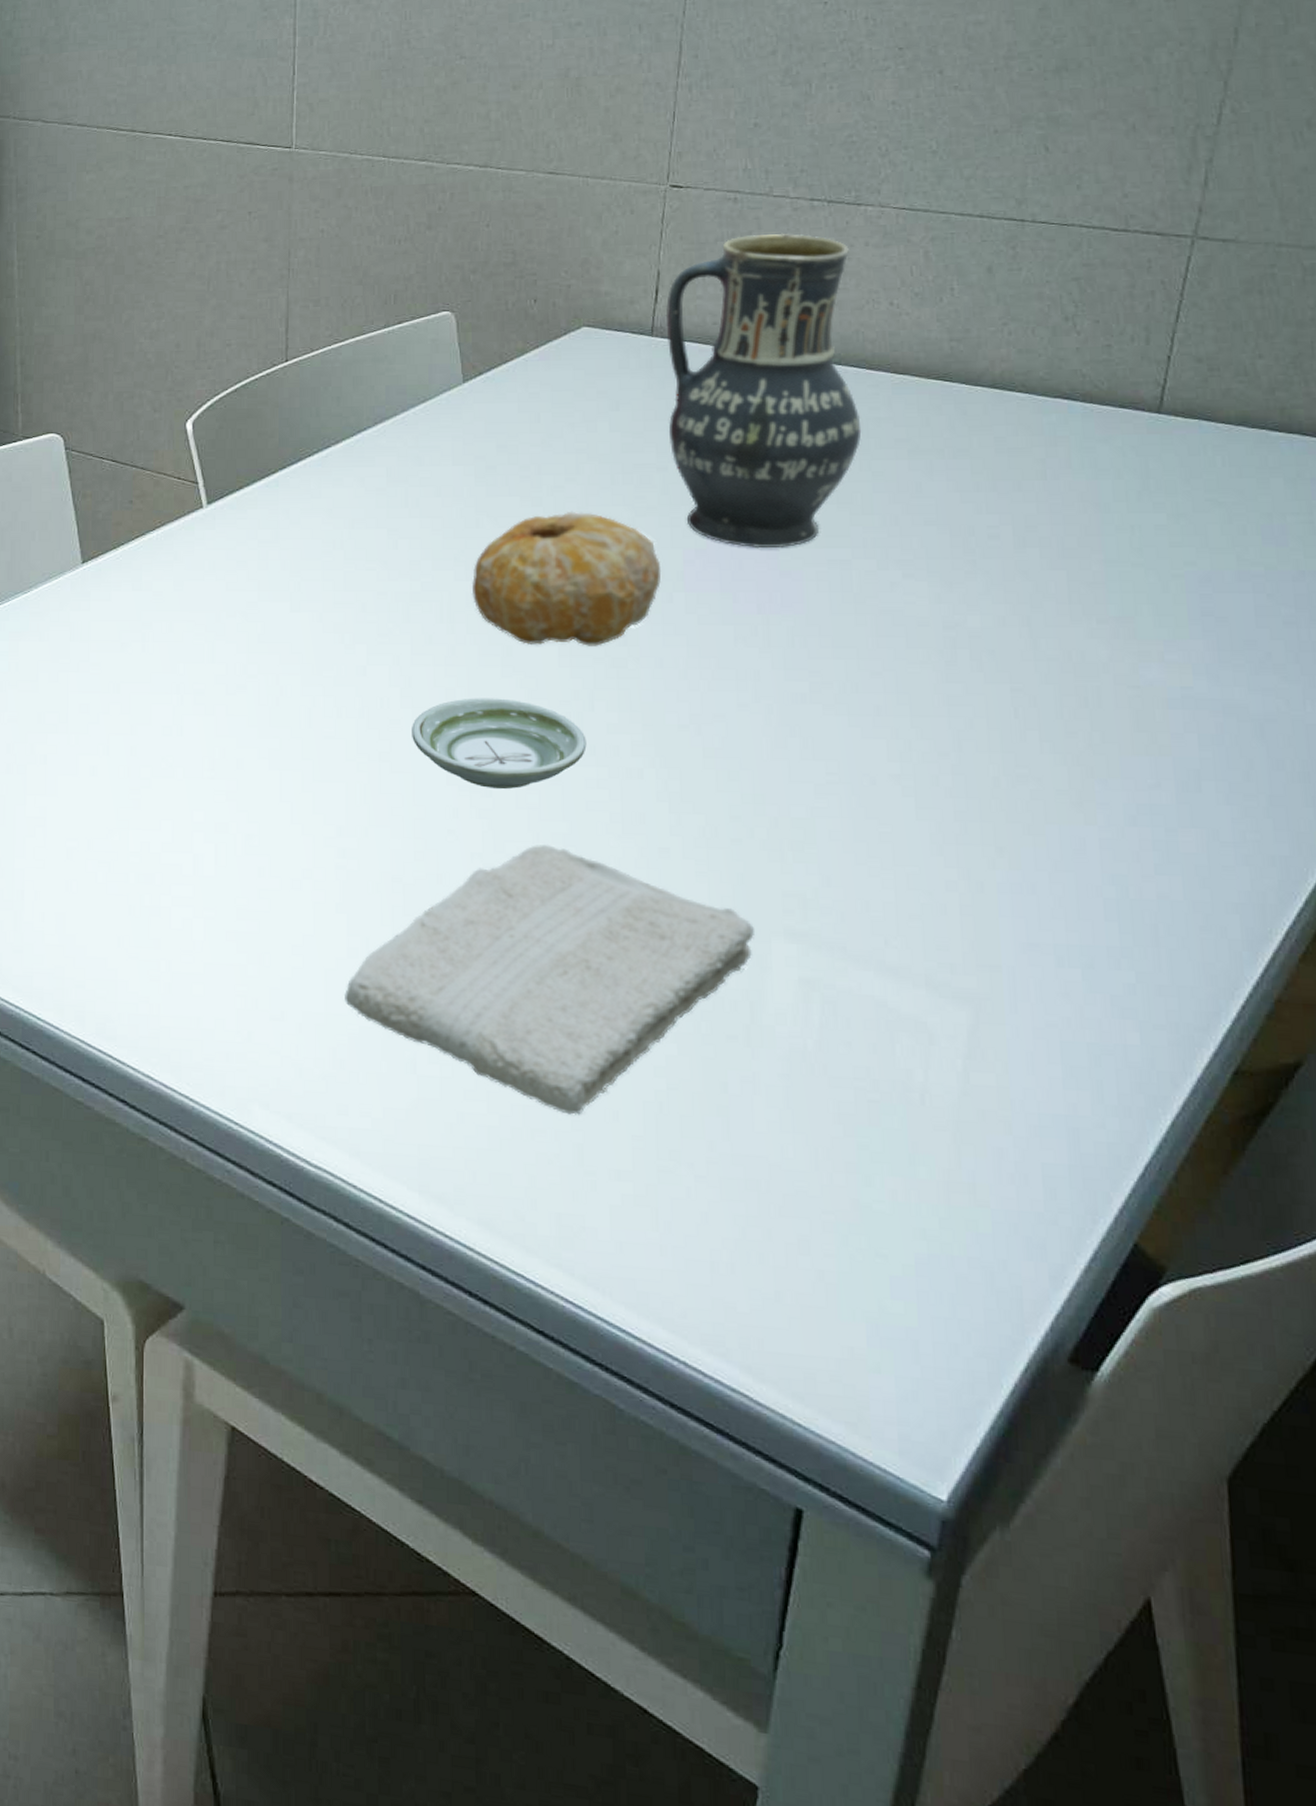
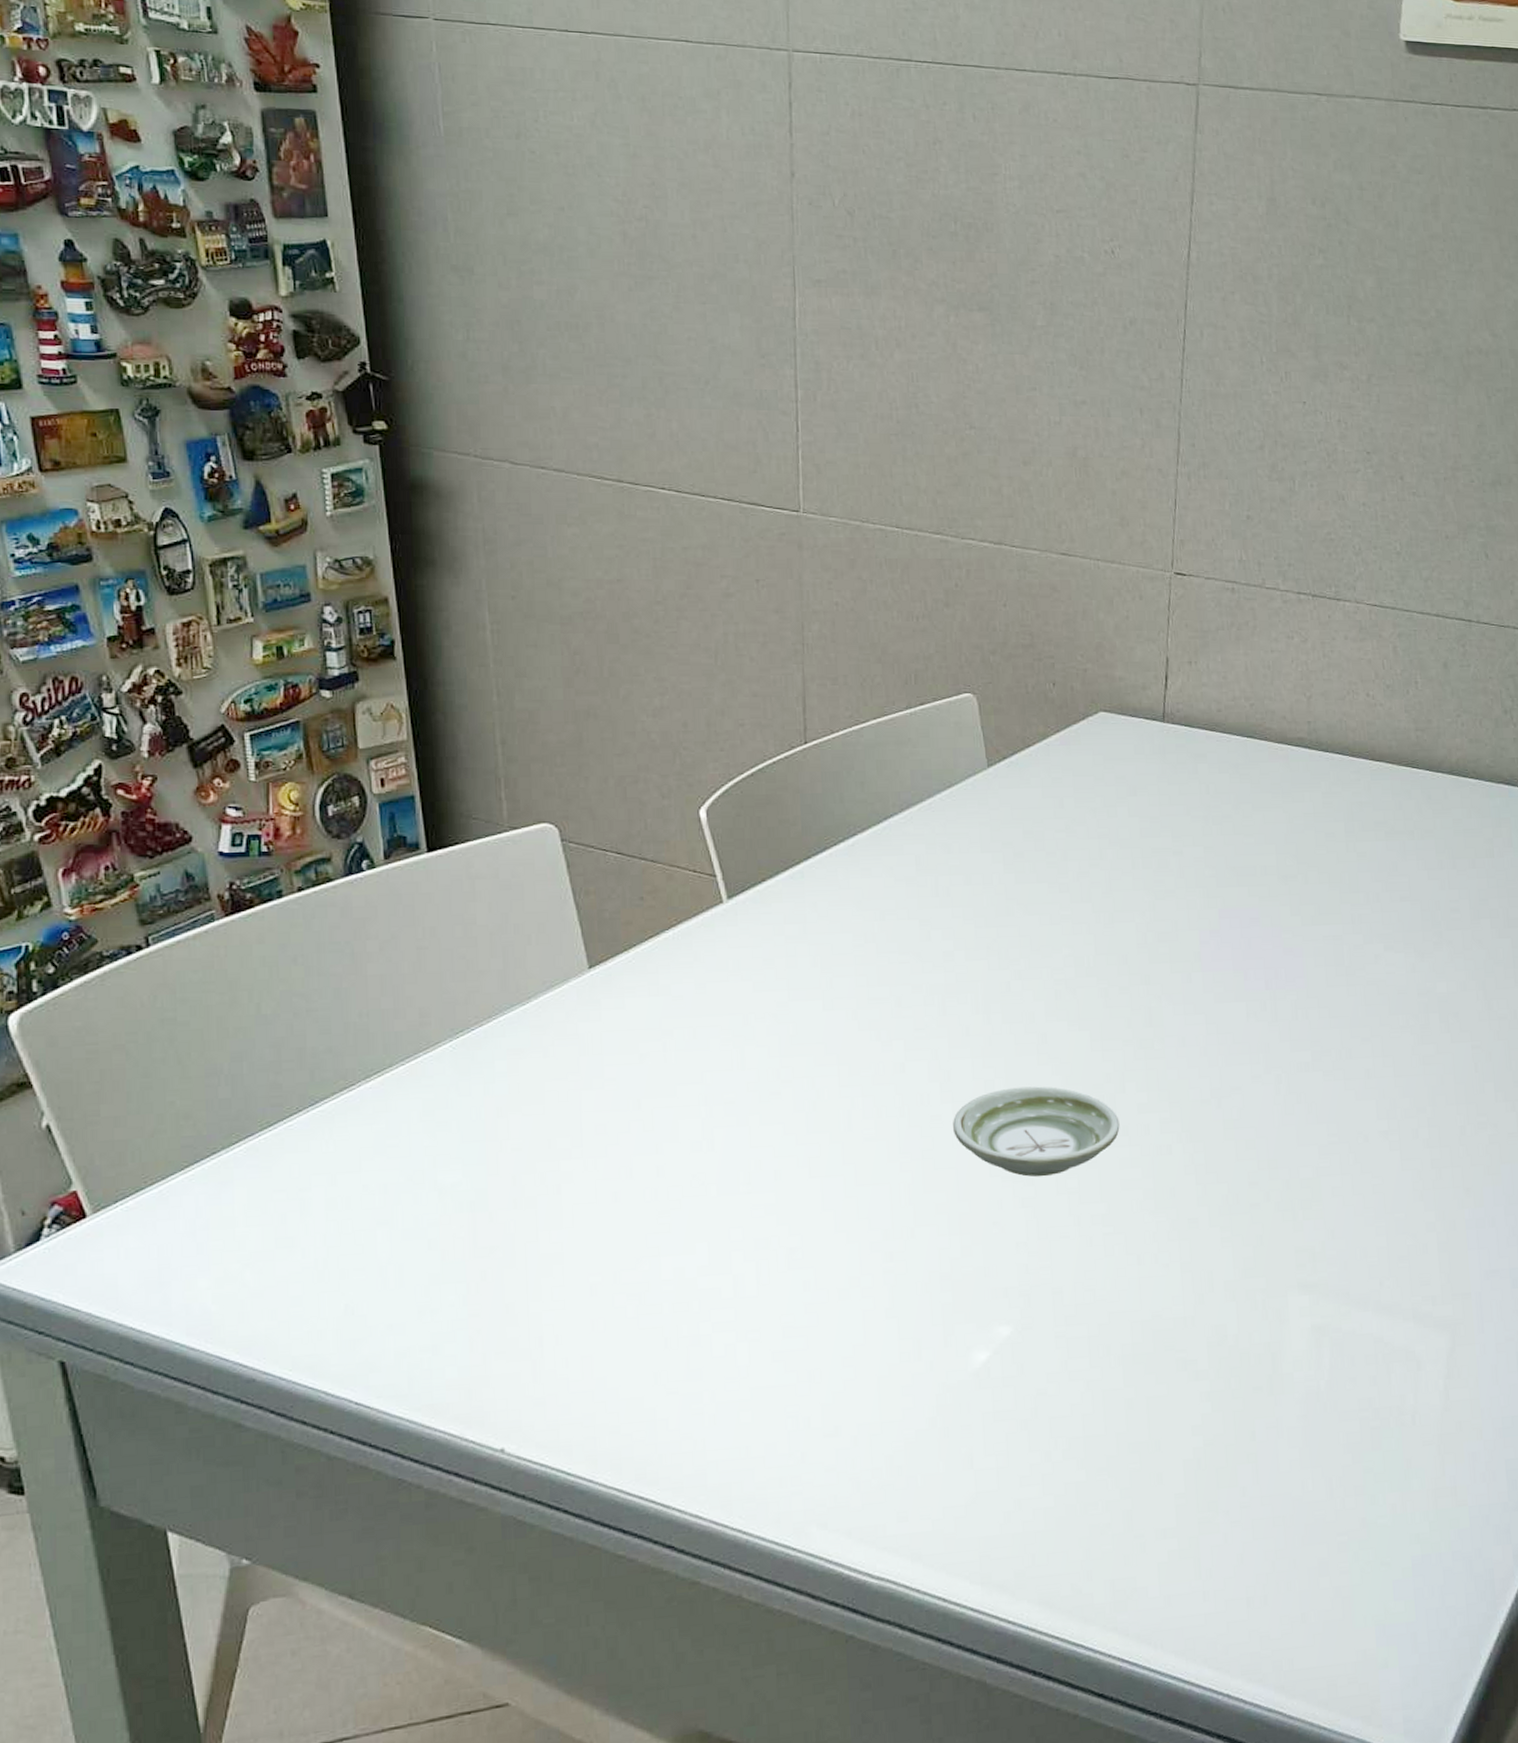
washcloth: present [345,844,754,1115] -> none [899,1226,1273,1484]
fruit: present [471,511,662,646] -> none [1005,896,1181,1031]
vase: present [665,233,862,549] -> none [1175,624,1347,928]

